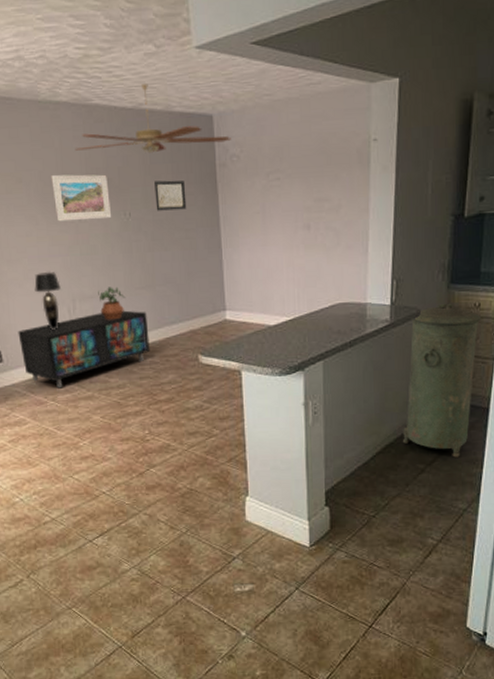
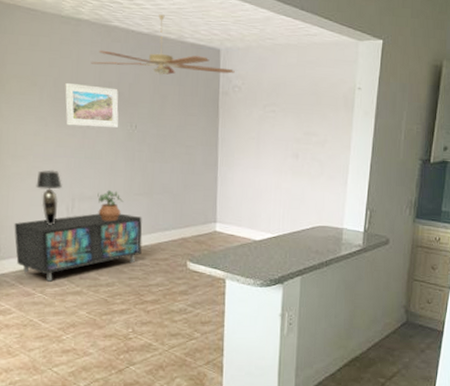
wall art: present [154,180,187,211] -> none [161,100,190,128]
trash can: present [403,303,482,458] -> none [367,235,441,374]

